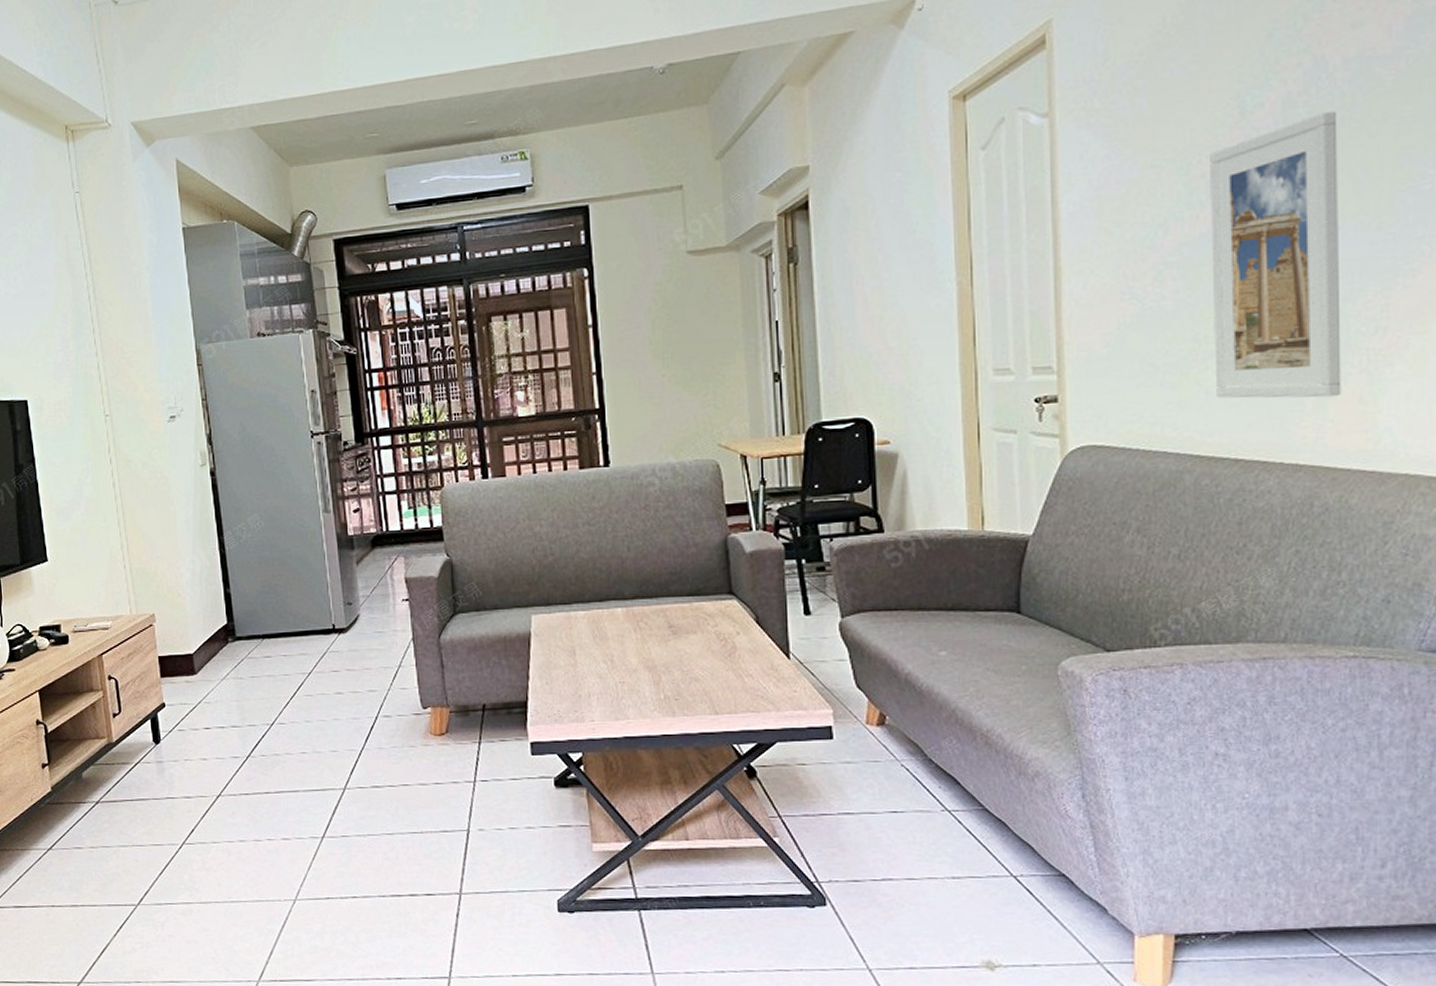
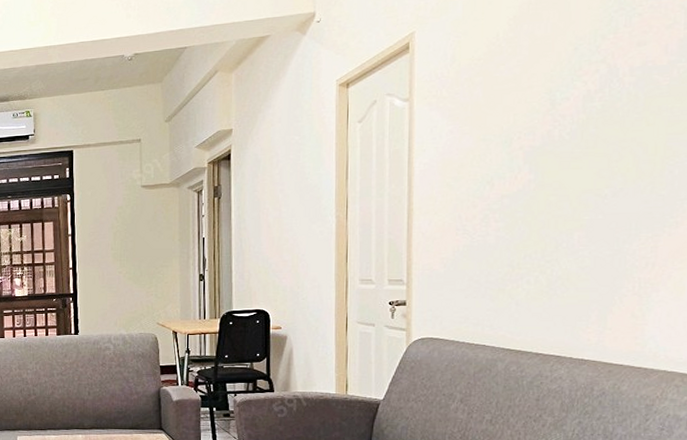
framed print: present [1210,111,1342,399] -> none [524,105,624,312]

